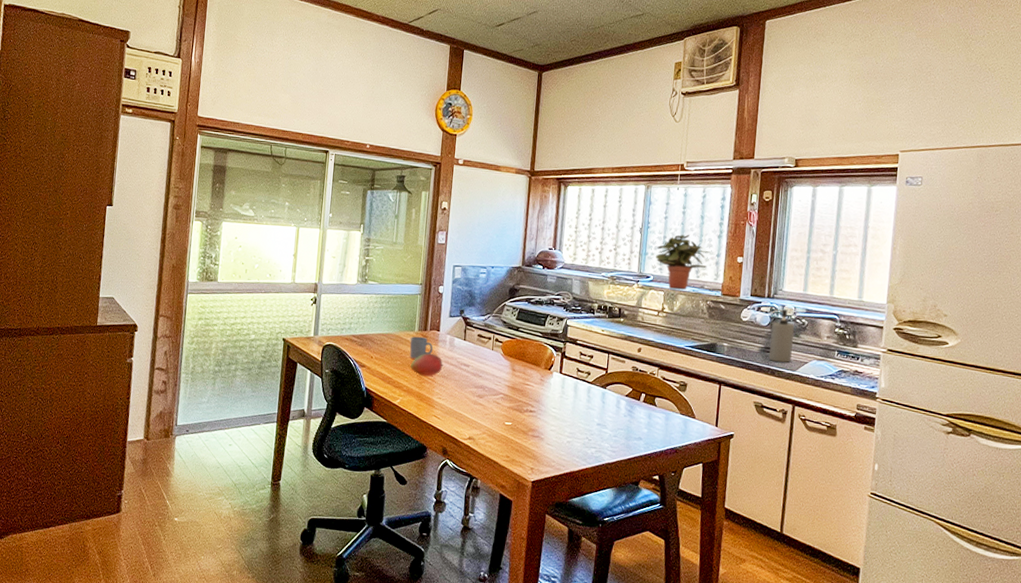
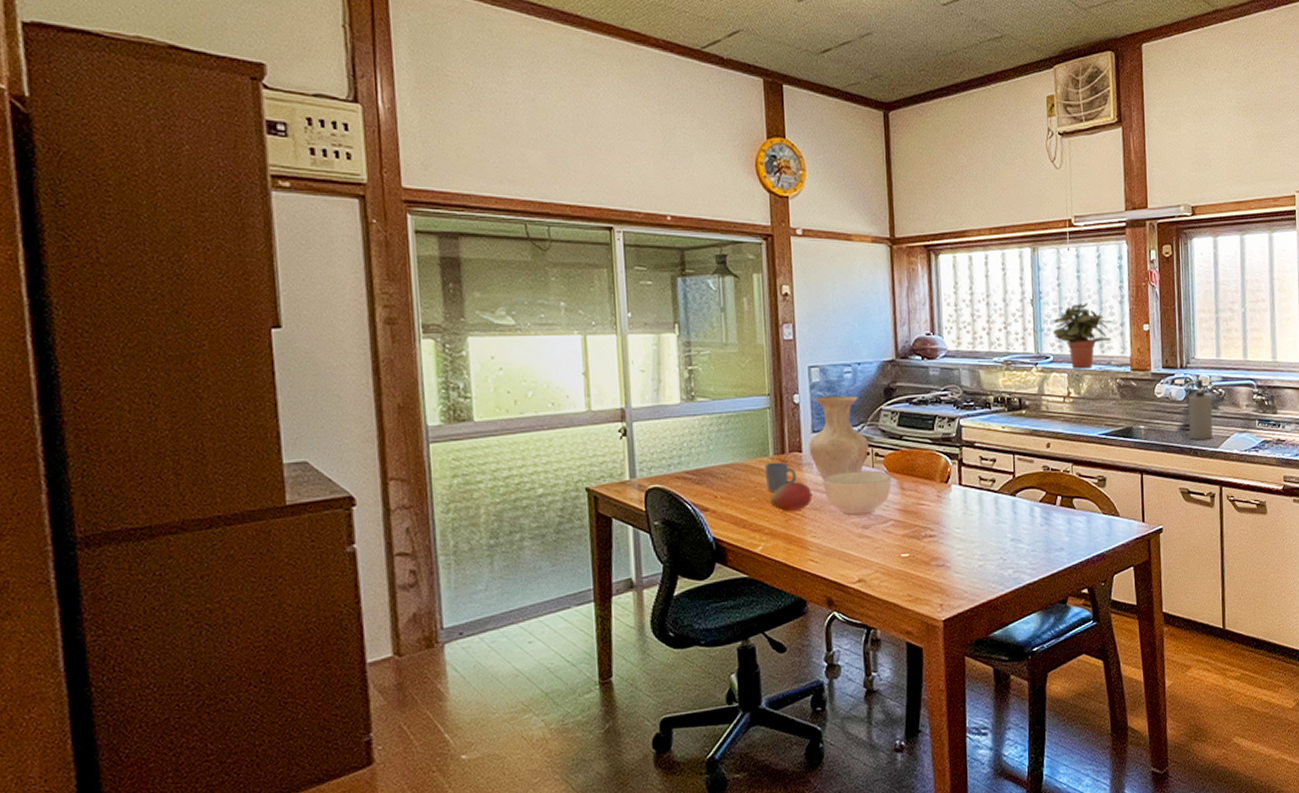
vase: none [445,289,492,355] -> present [808,395,869,480]
bowl: none [452,350,506,387] -> present [822,471,891,516]

